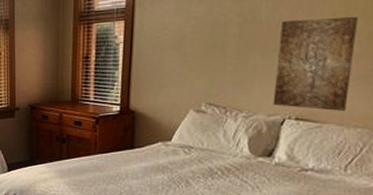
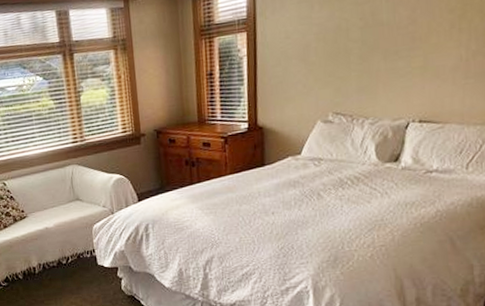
wall art: present [273,17,358,111] -> none [397,13,474,111]

